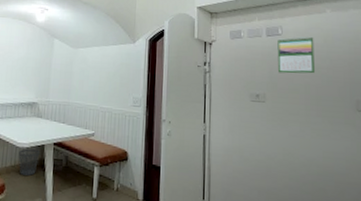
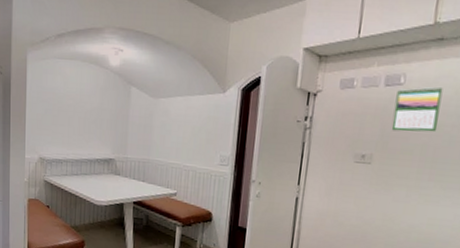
wastebasket: present [18,148,40,177] -> none [97,206,120,234]

